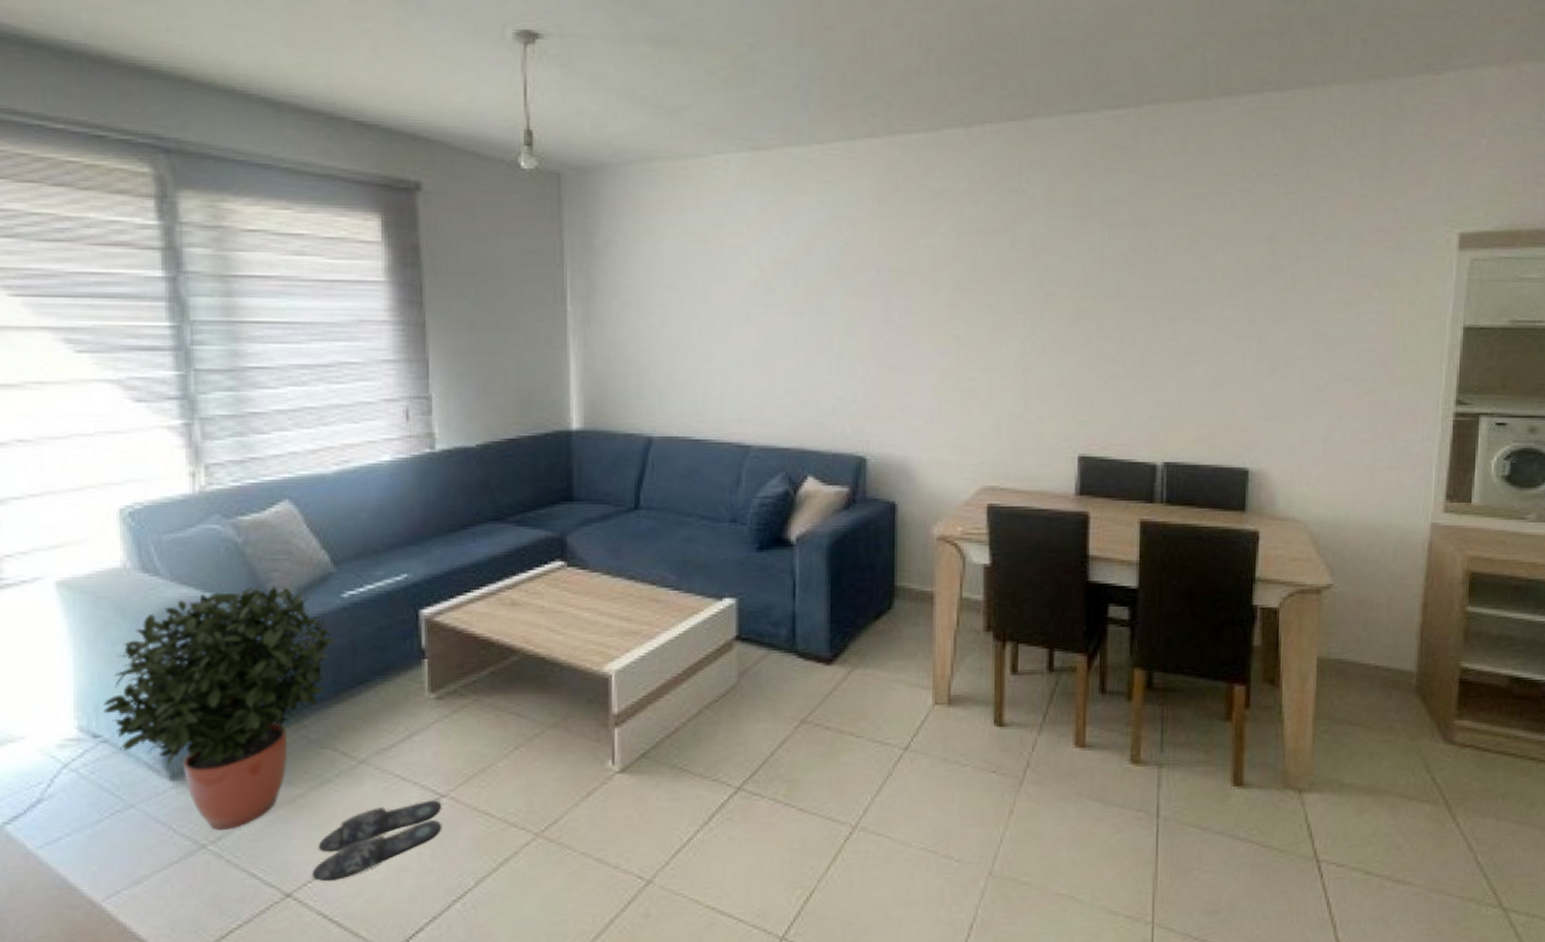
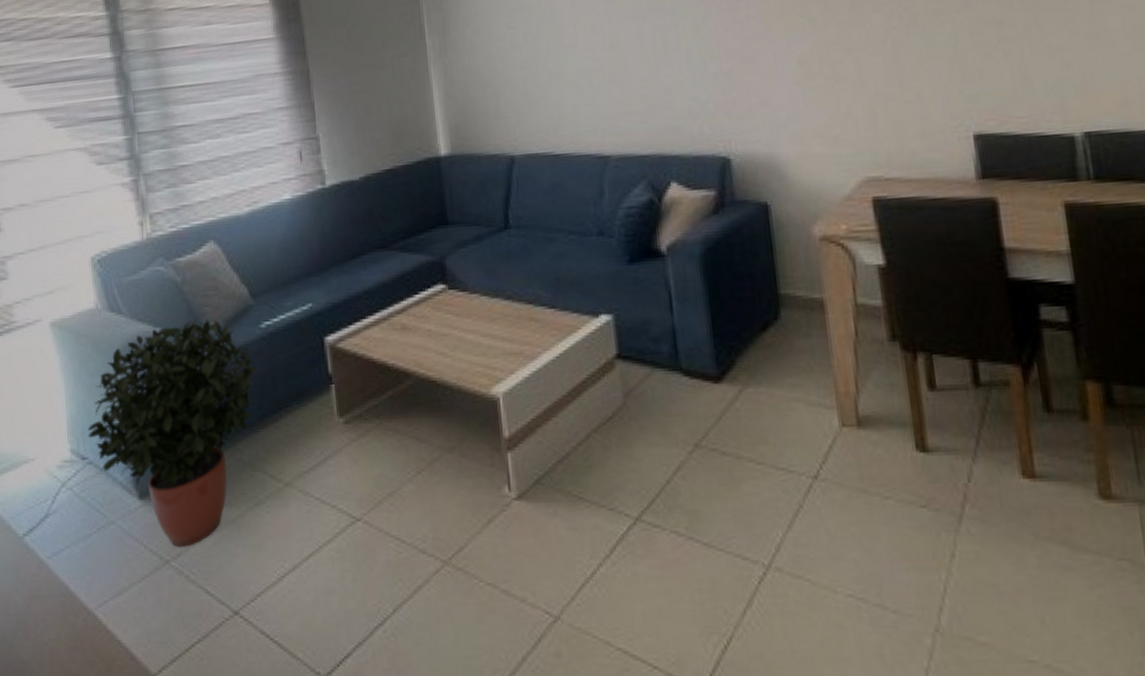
slippers: present [313,800,442,881] -> none [254,523,360,600]

